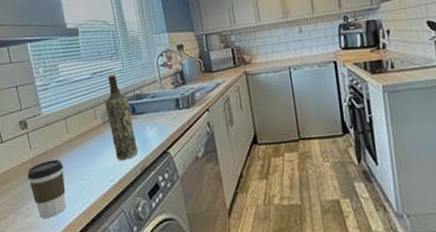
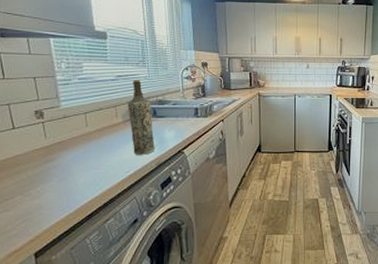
coffee cup: present [28,159,67,219] -> none [40,149,80,201]

